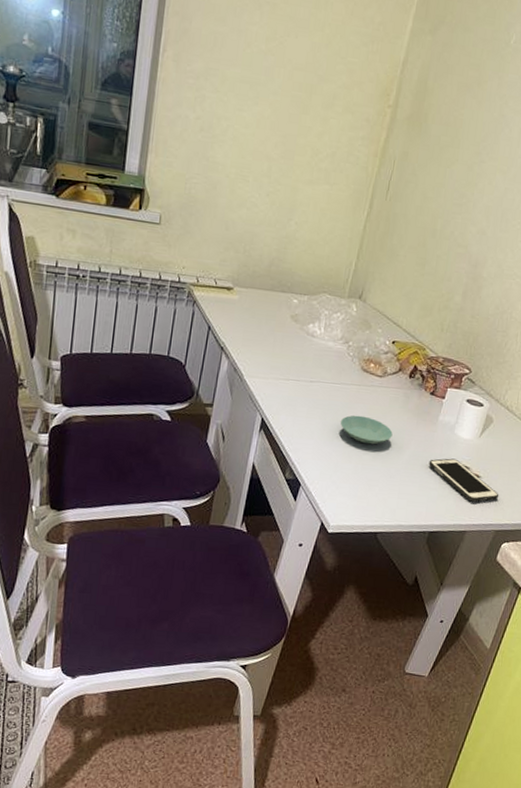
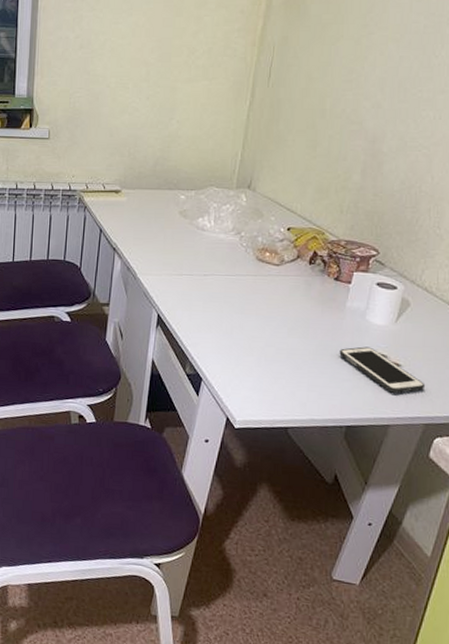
saucer: present [340,415,393,445] -> none [238,306,296,336]

